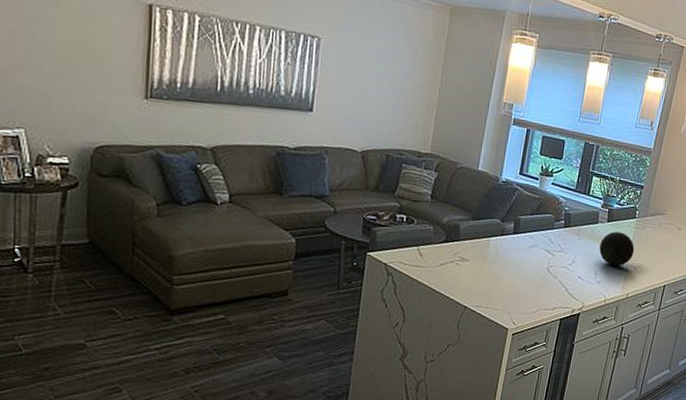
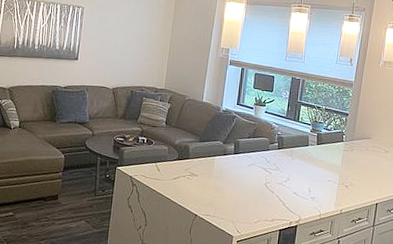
decorative orb: present [599,231,635,266] -> none [311,153,345,184]

